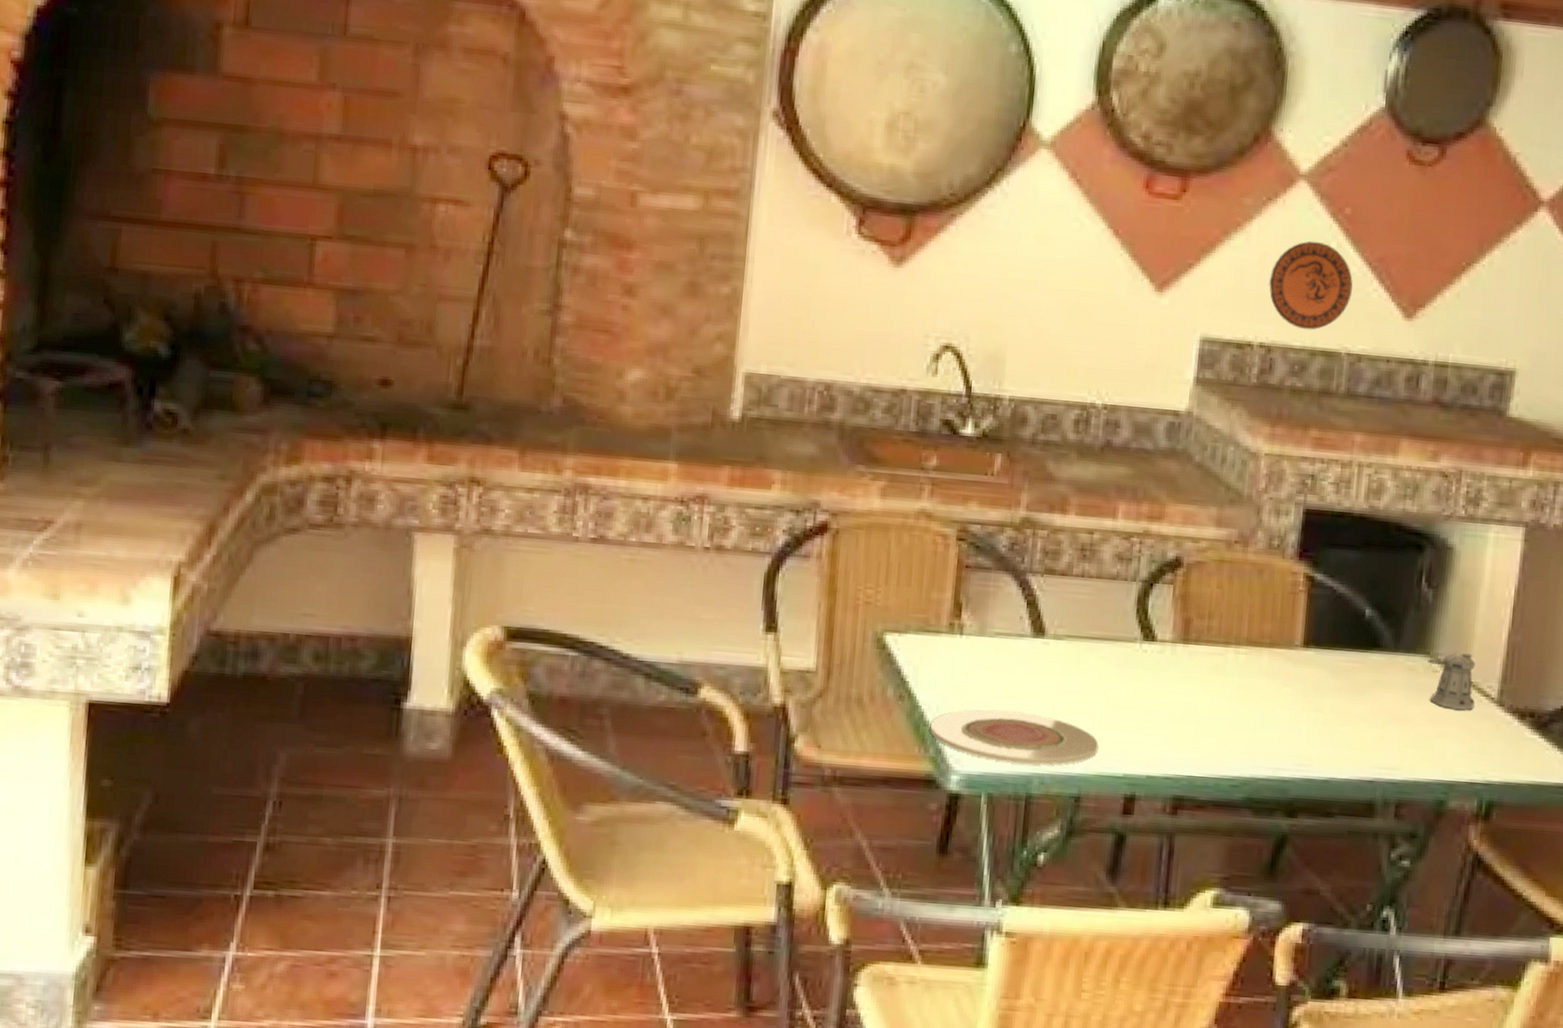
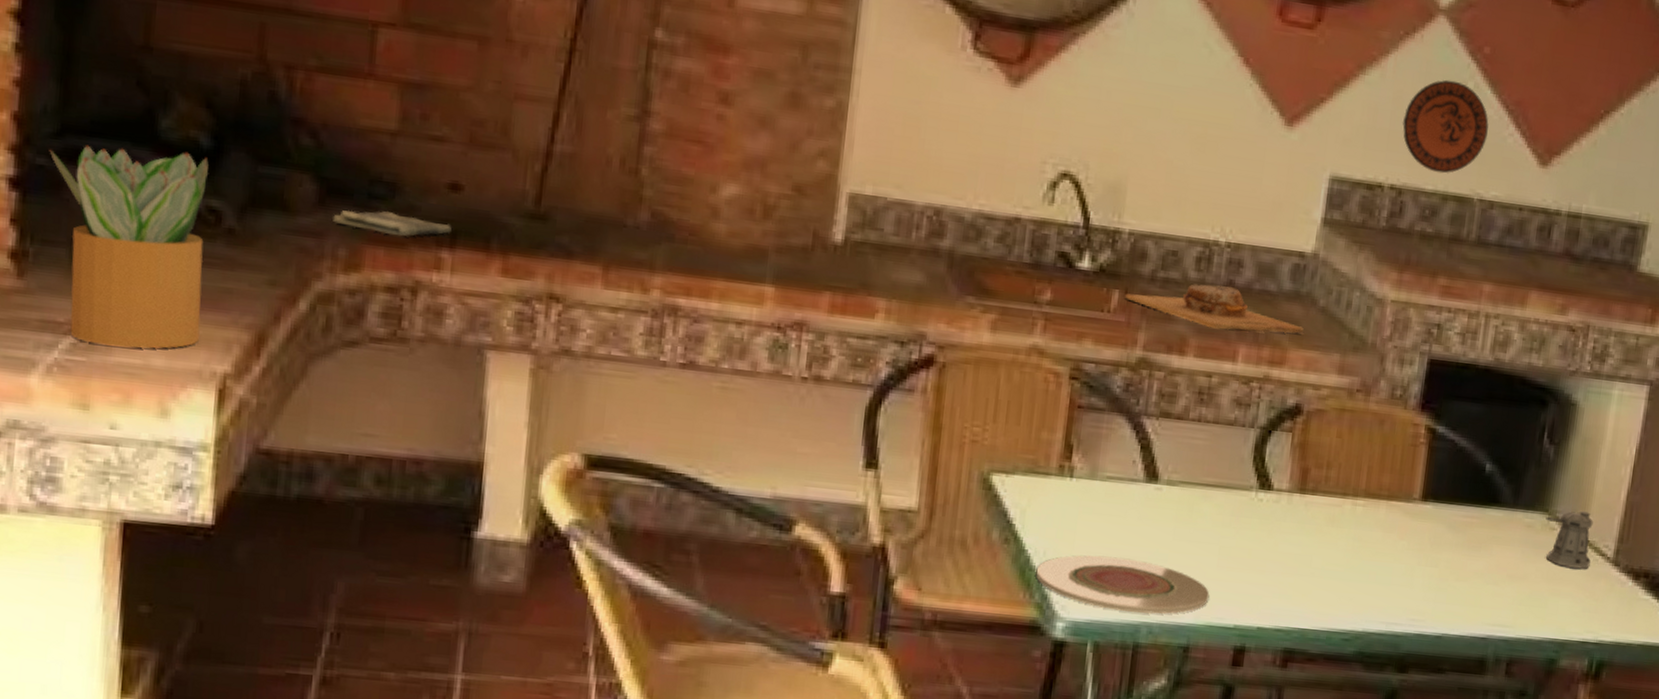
potted plant: none [27,358,166,542] -> present [49,145,209,349]
dish towel: none [276,407,382,430] -> present [333,210,452,237]
cutting board: none [1007,445,1181,489] -> present [1125,284,1304,333]

